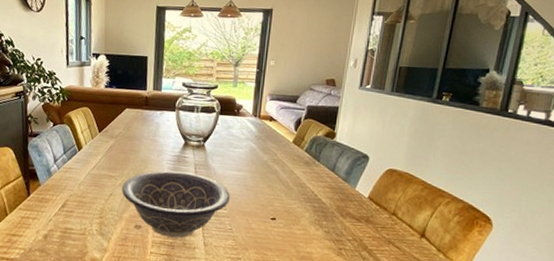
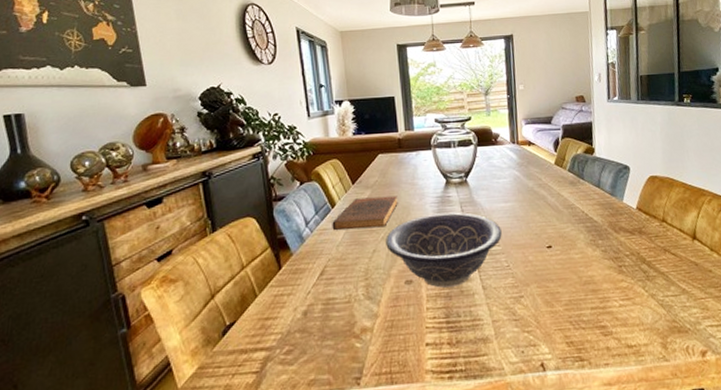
book: none [77,145,138,175] -> present [332,195,398,230]

